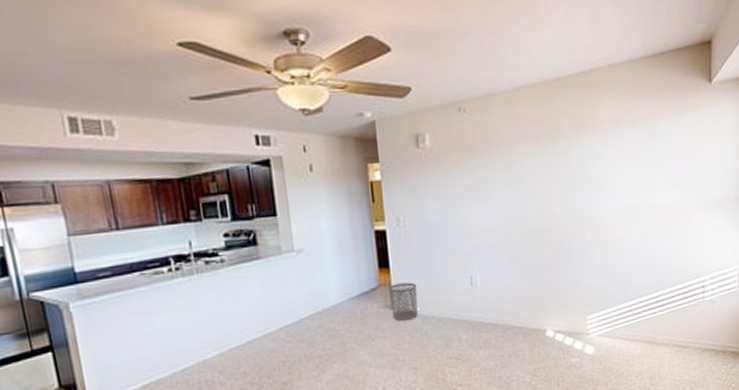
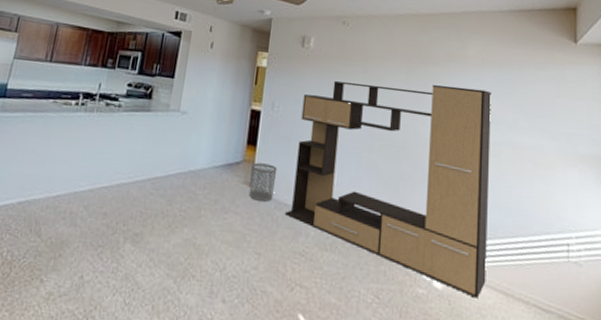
media console: none [429,154,632,353] -> present [285,80,491,298]

